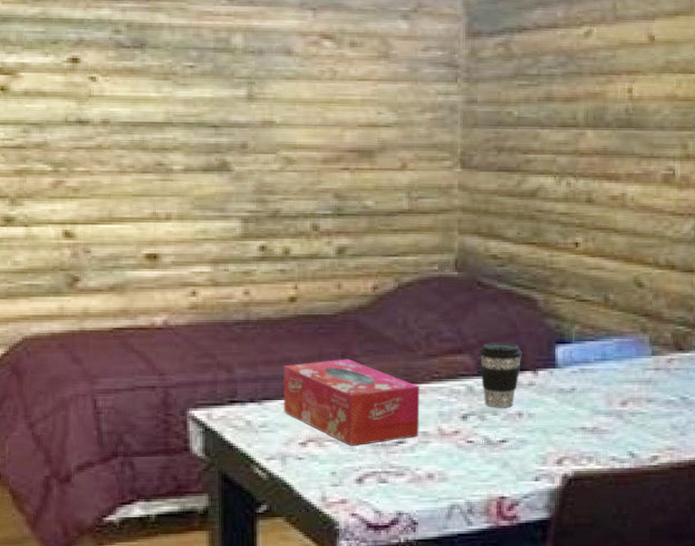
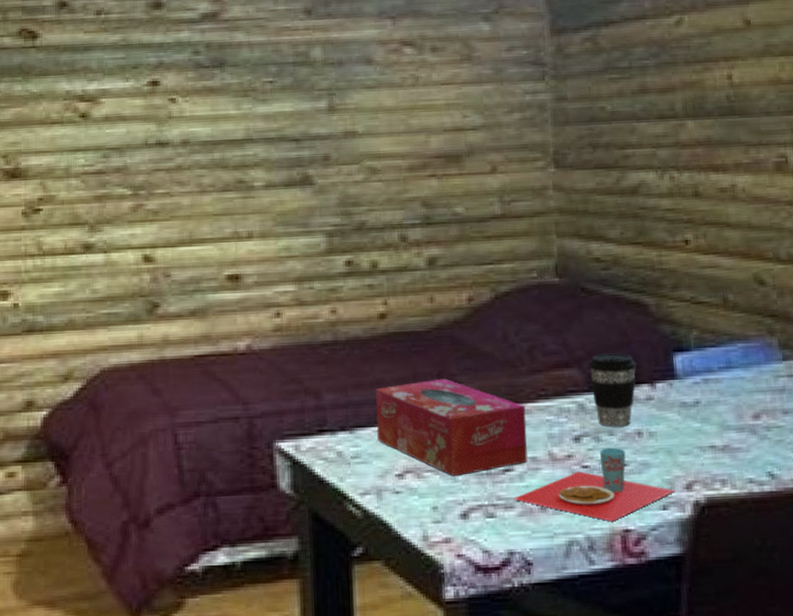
place setting: none [404,426,547,490] -> present [513,447,675,522]

